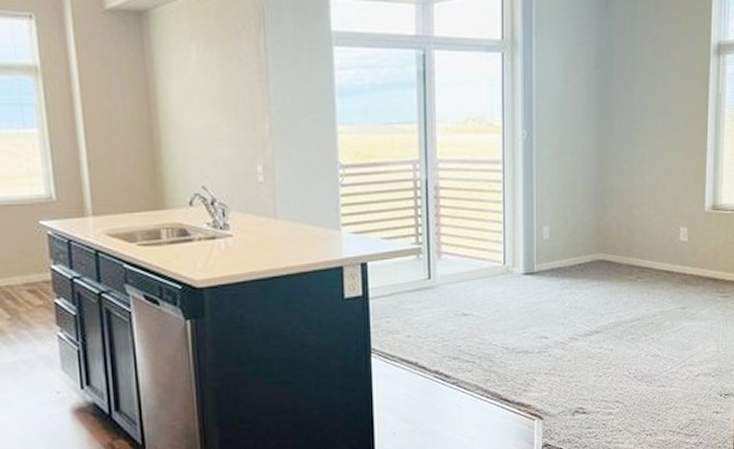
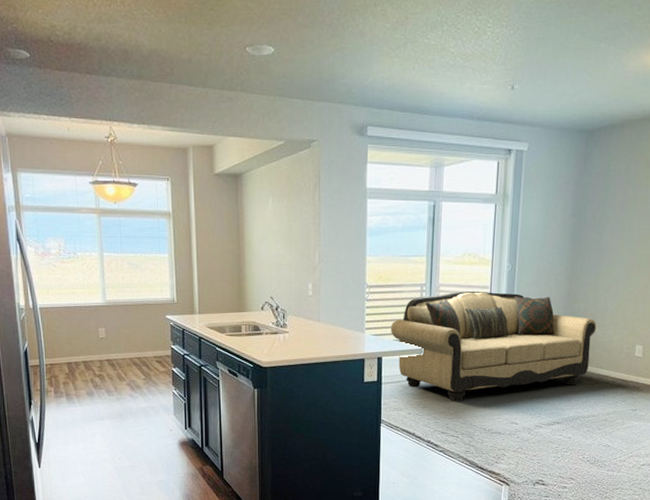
sofa: none [376,167,634,316] -> present [390,290,597,402]

